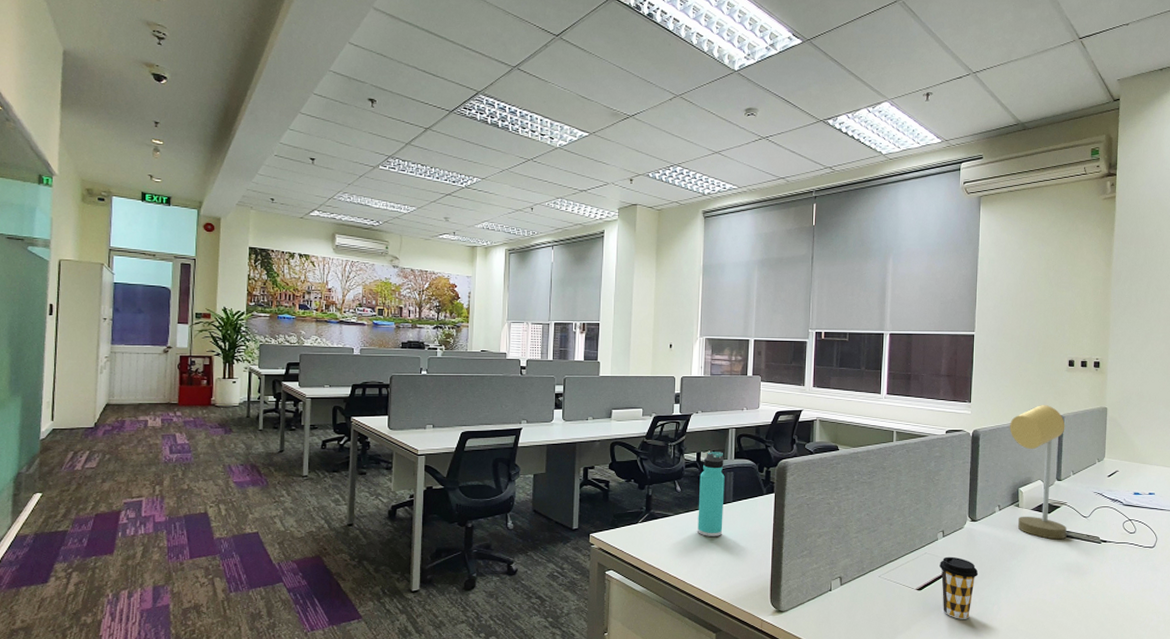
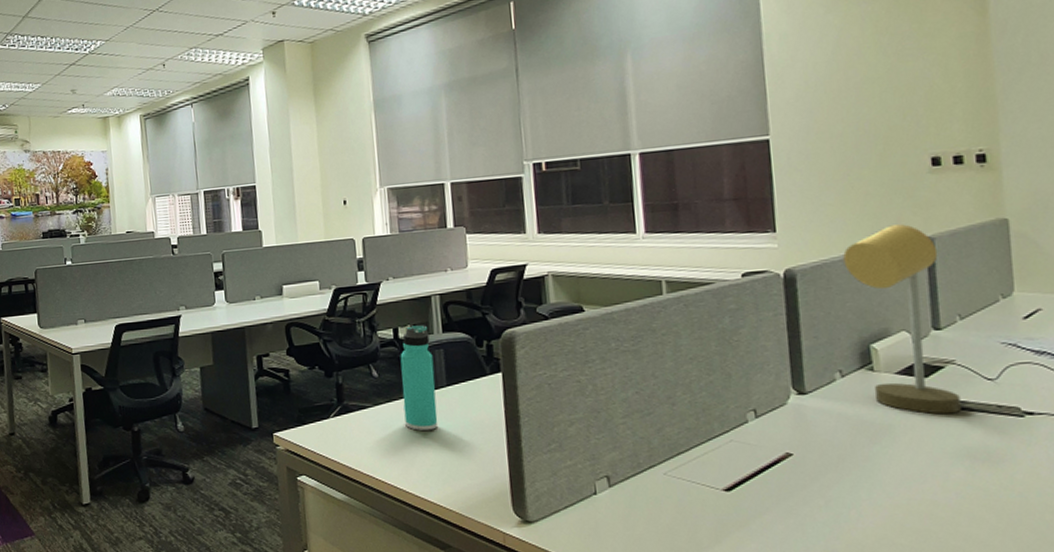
coffee cup: present [939,556,979,619] -> none [755,444,820,530]

